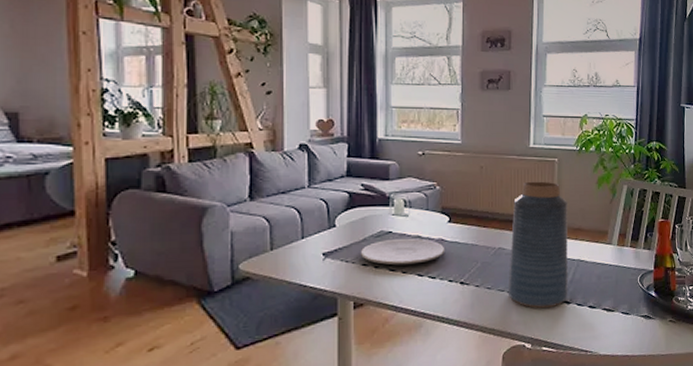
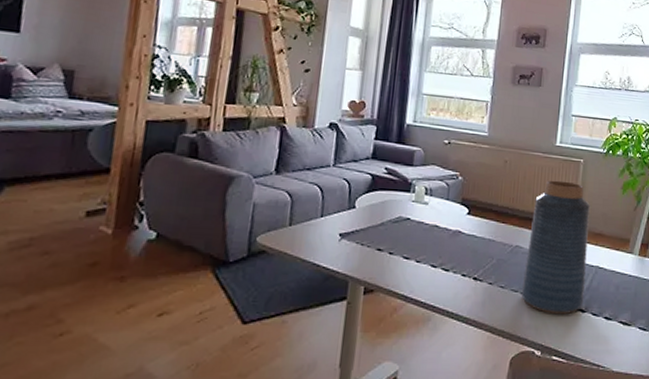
plate: present [360,238,445,265] -> none [376,225,462,254]

